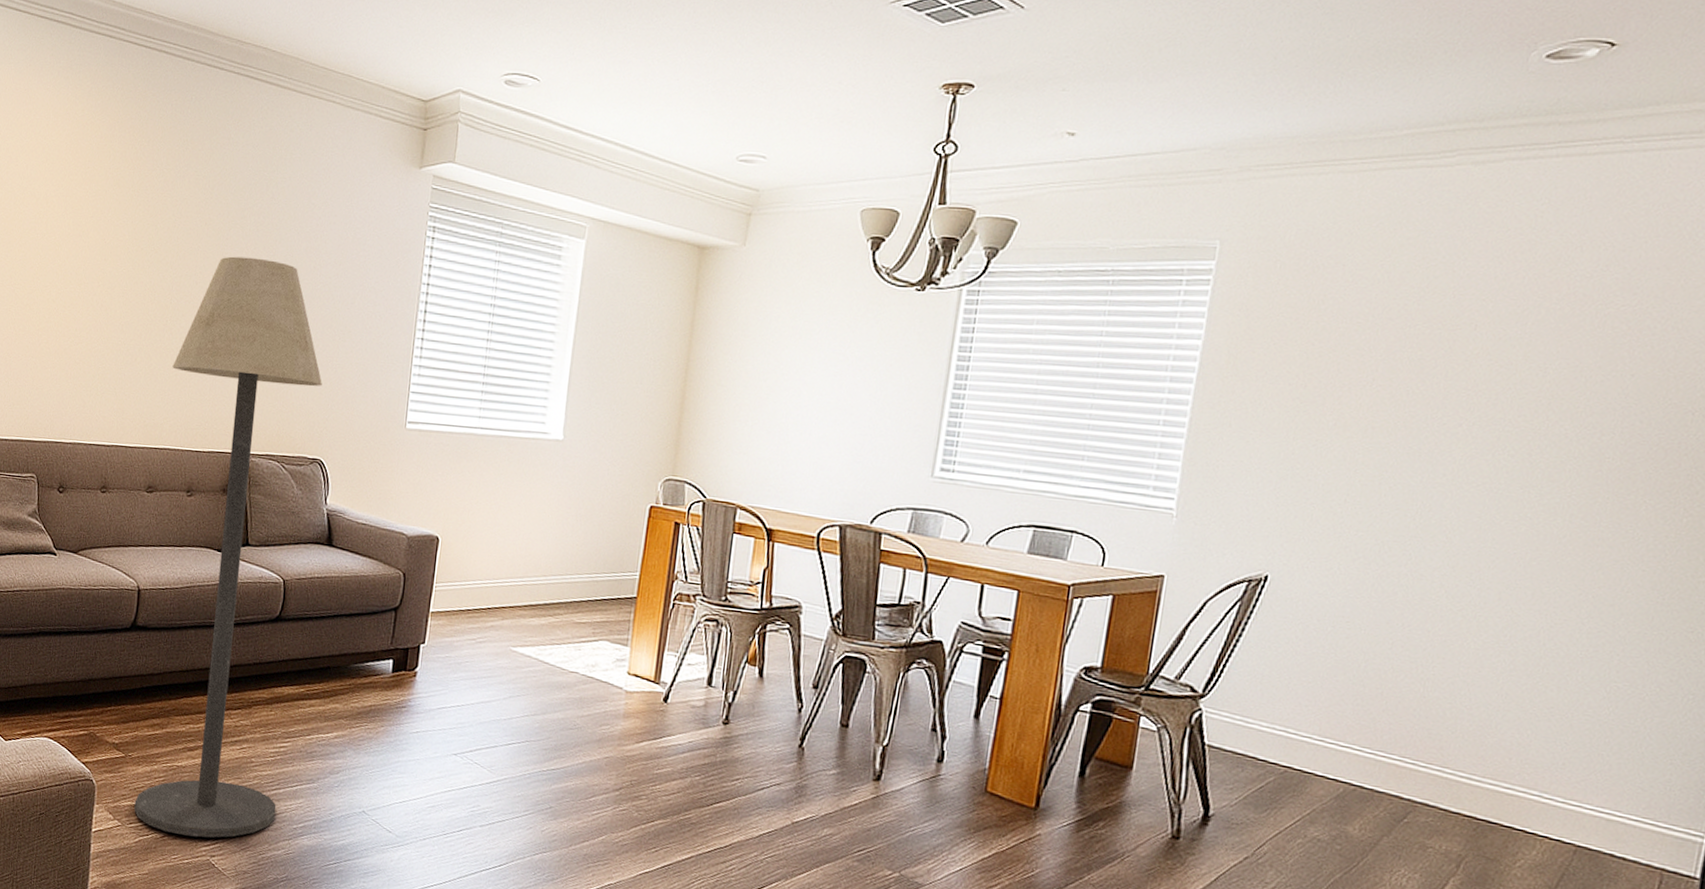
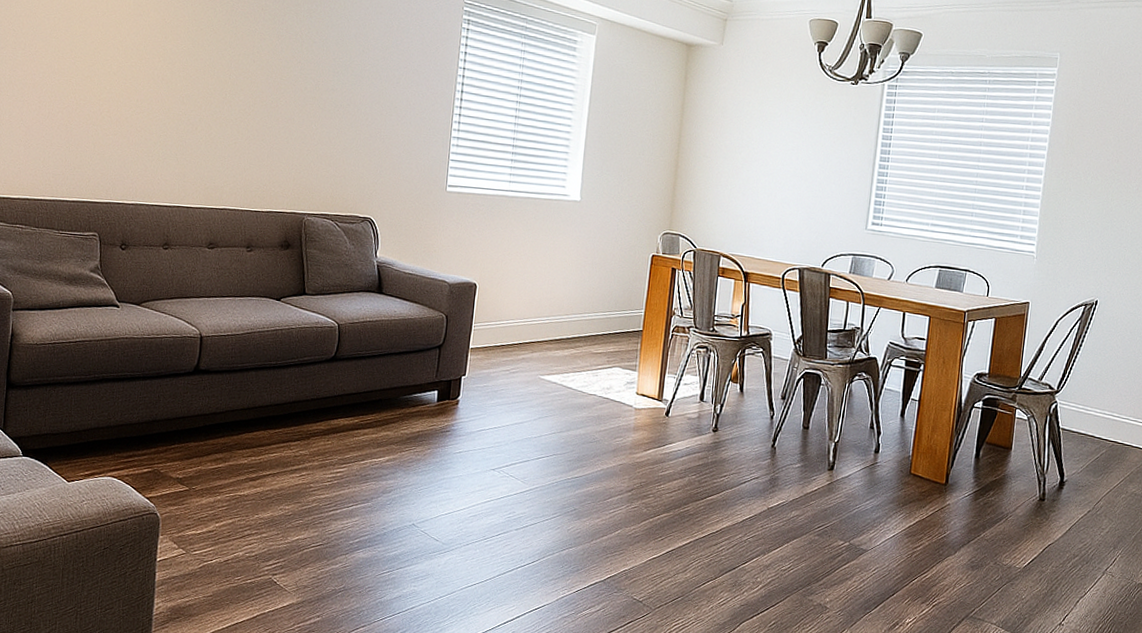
floor lamp: present [134,256,322,838] -> none [198,38,372,559]

